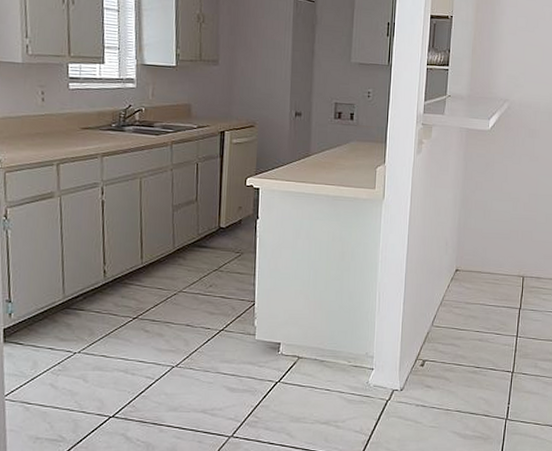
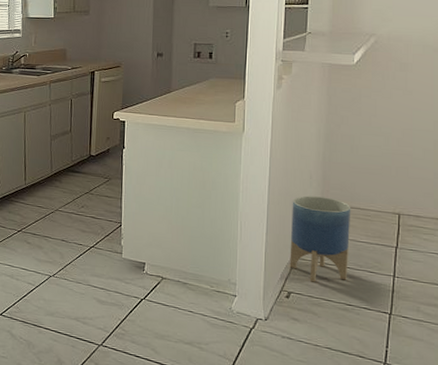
planter: none [425,262,482,348] -> present [289,195,351,282]

